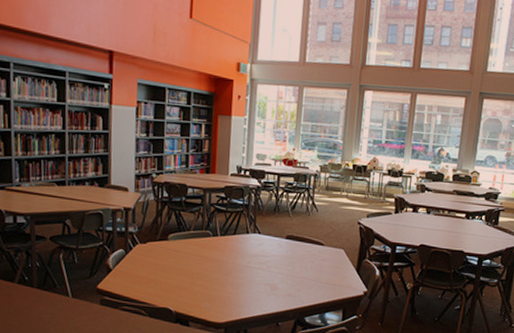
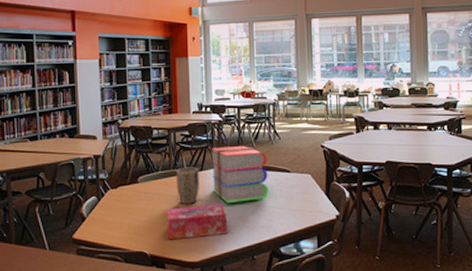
tissue box: none [194,268,256,300] -> present [167,204,228,240]
plant pot: none [207,229,232,266] -> present [176,167,199,204]
books: none [244,212,303,270] -> present [212,145,268,204]

